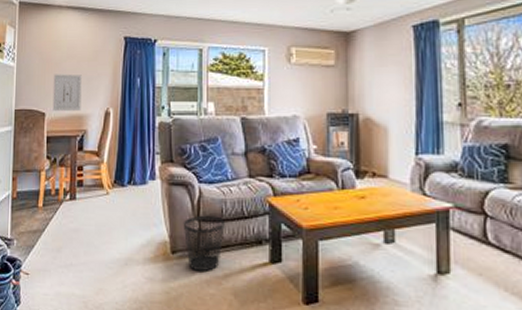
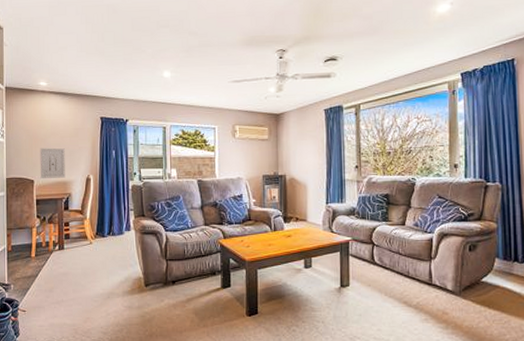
wastebasket: present [183,215,225,272] -> none [153,255,187,299]

